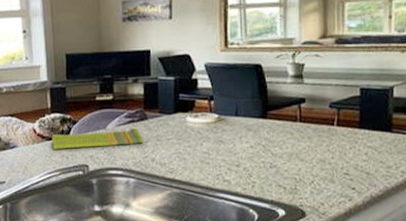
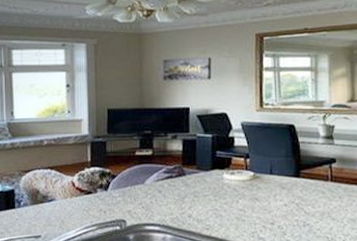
dish towel: present [51,127,144,149] -> none [90,183,181,204]

